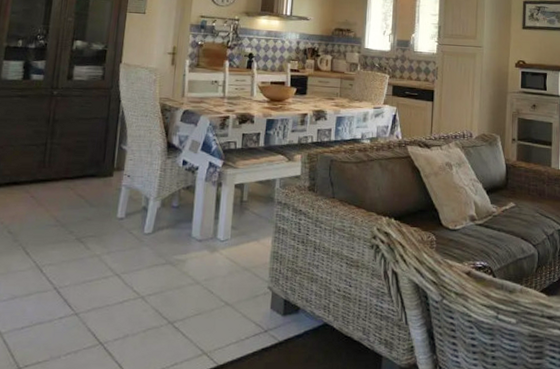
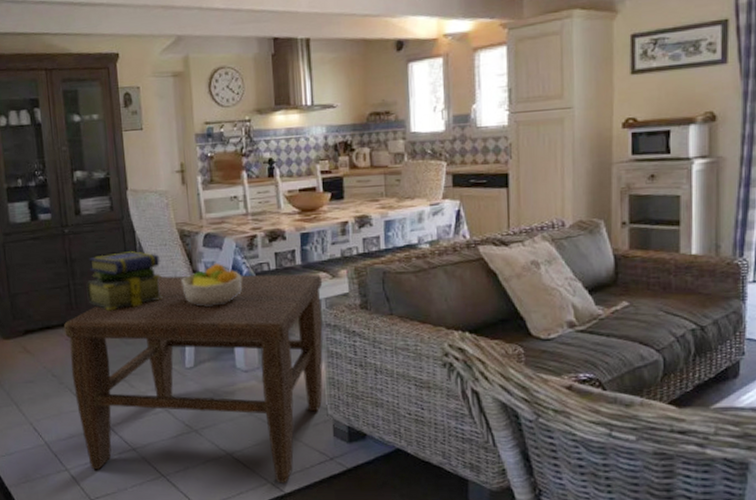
coffee table: none [26,144,280,355] -> present [64,274,323,483]
stack of books: none [61,118,139,172] -> present [86,251,163,311]
fruit bowl: none [155,137,211,177] -> present [181,262,242,307]

